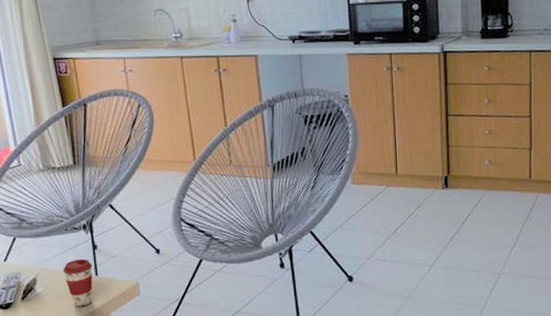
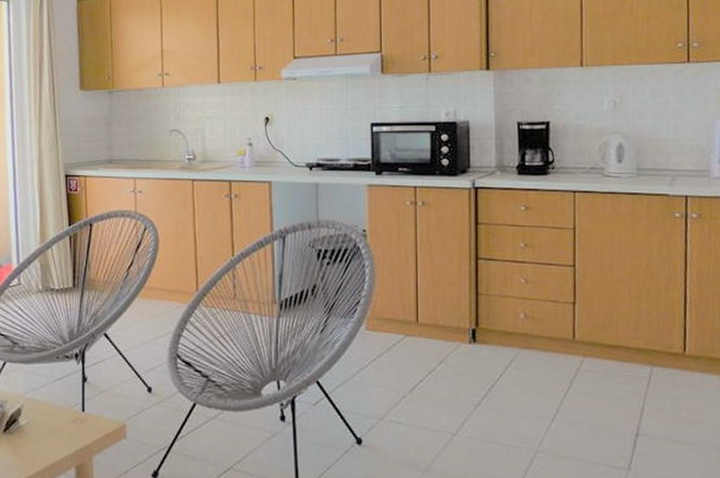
coffee cup: present [63,258,93,307] -> none [50,391,80,445]

